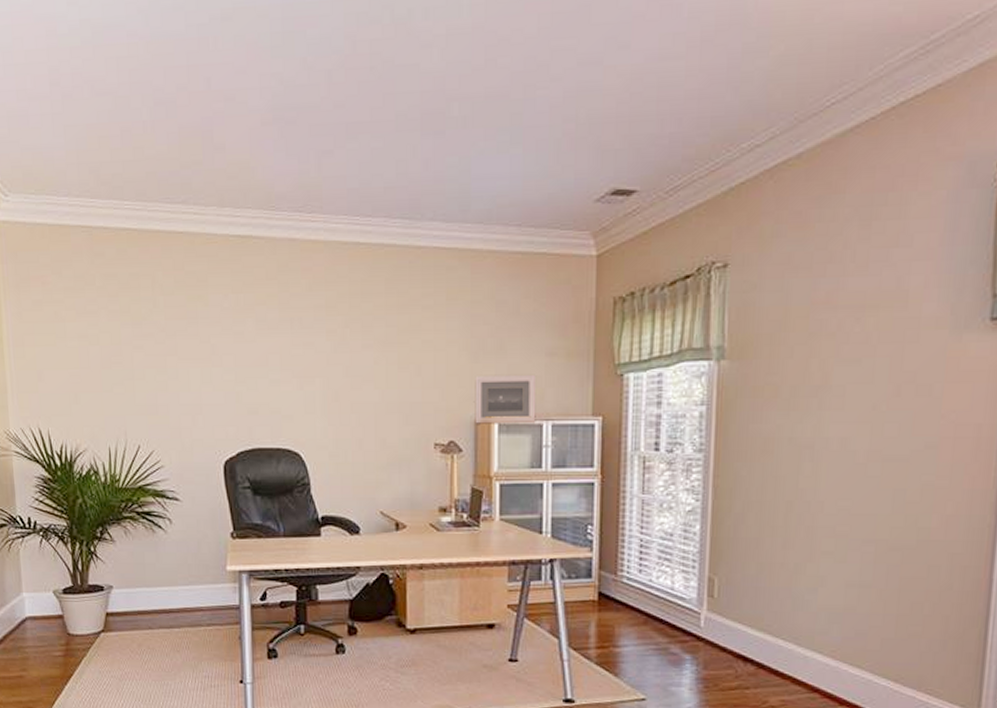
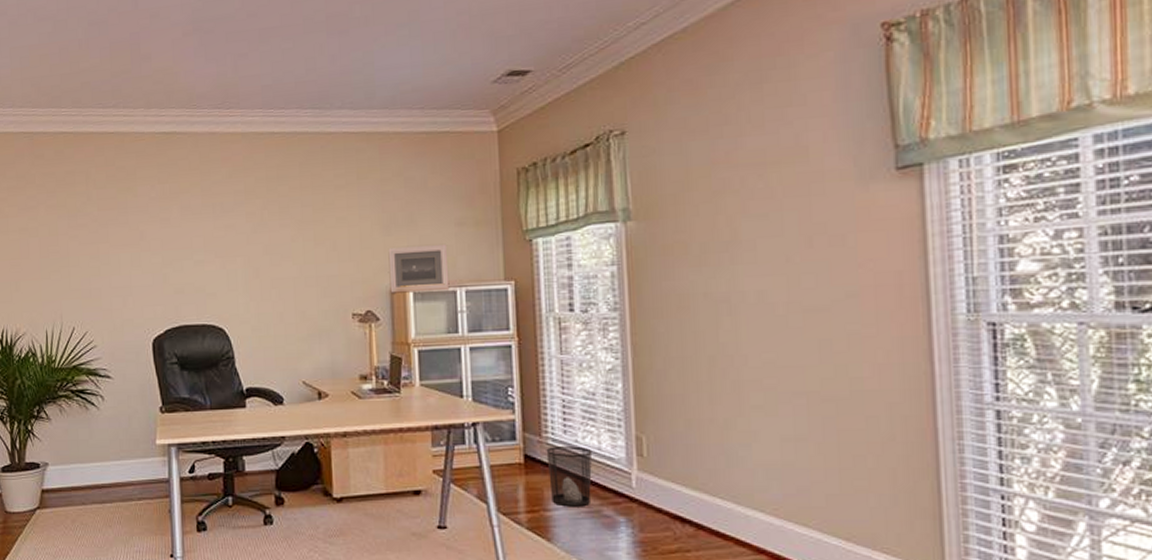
waste bin: none [620,585,665,644] -> present [546,446,593,507]

